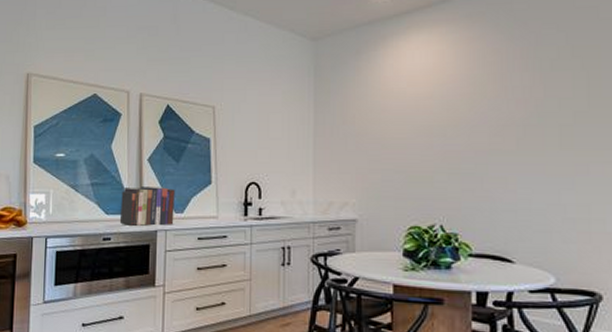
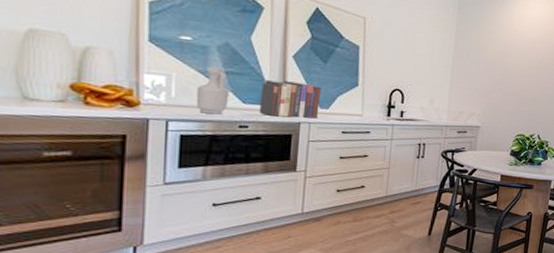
ceramic jug: none [68,180,95,228] -> present [196,66,230,115]

